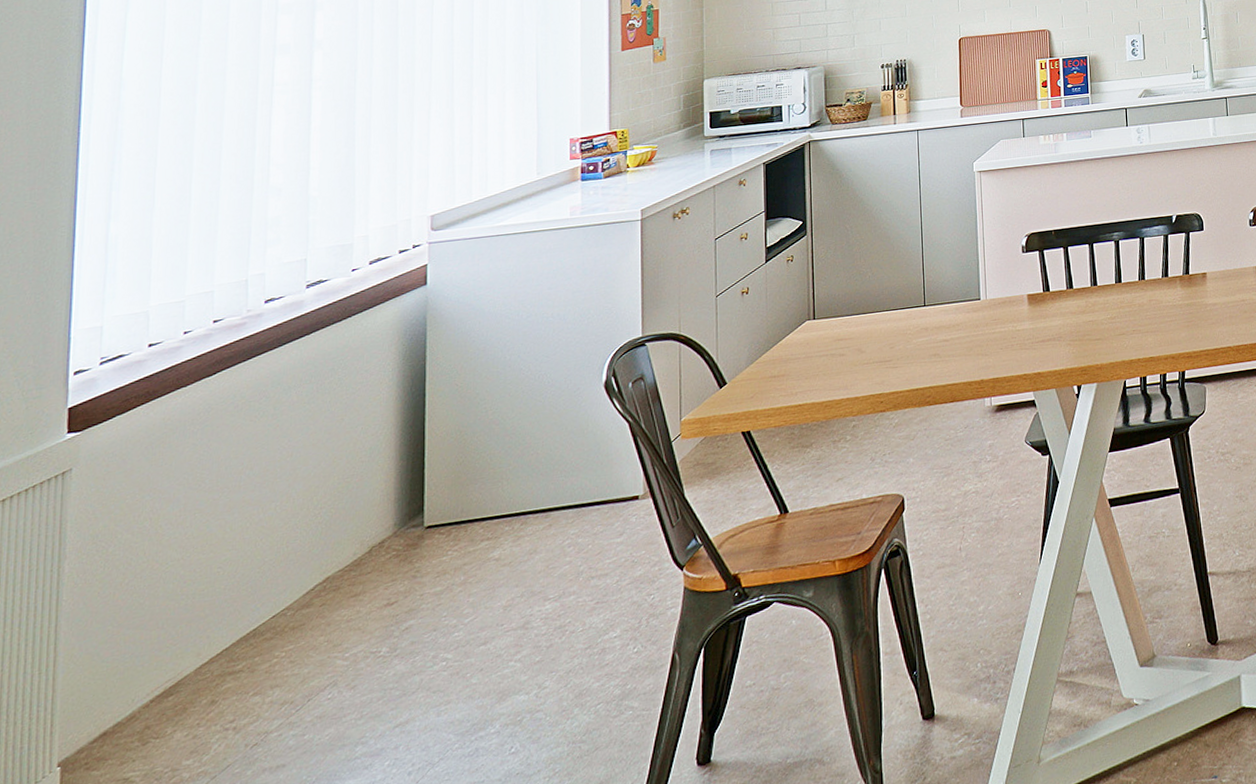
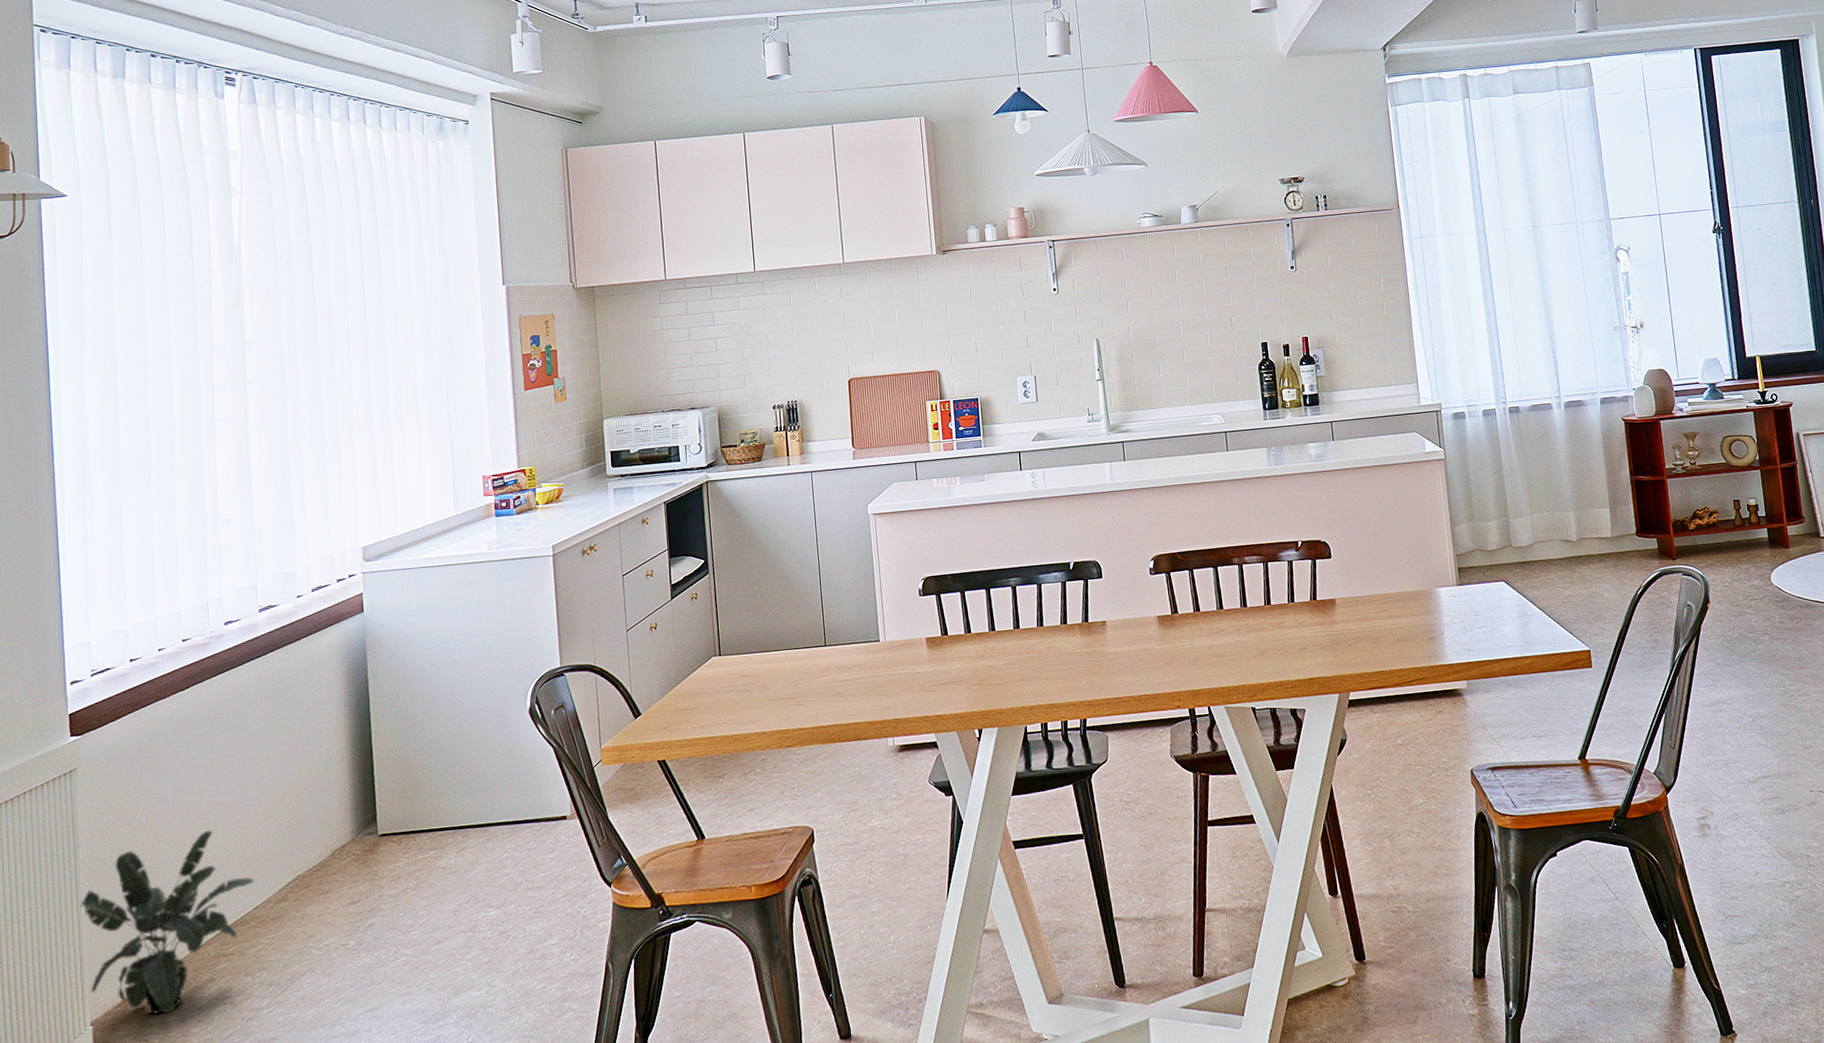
potted plant: none [59,531,274,748] -> present [80,830,254,1015]

